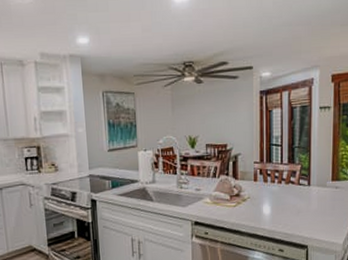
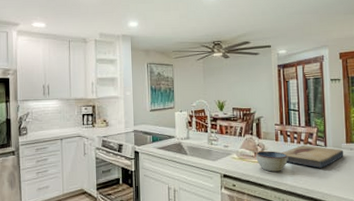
bowl: none [231,193,268,216] -> present [255,151,288,172]
fish fossil: none [261,185,328,210] -> present [282,145,343,168]

